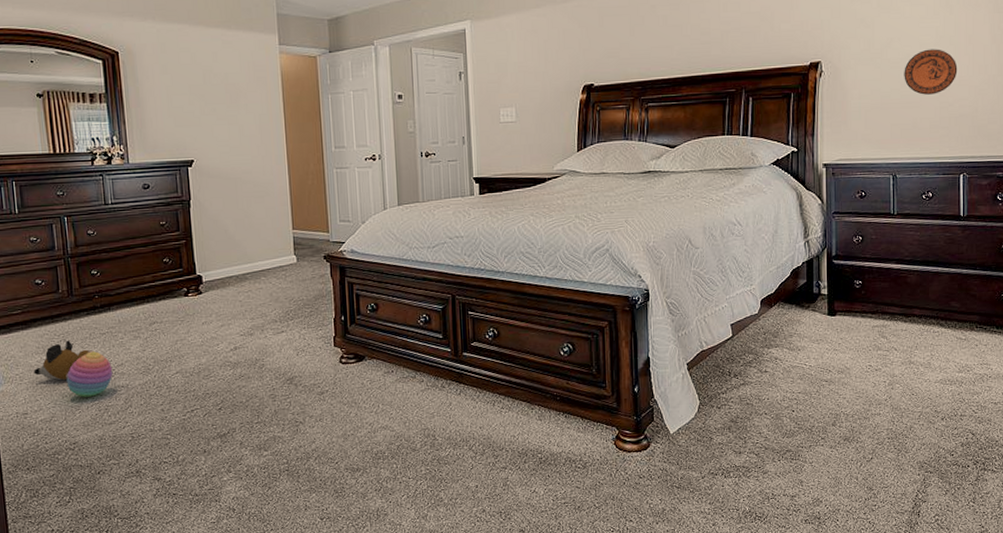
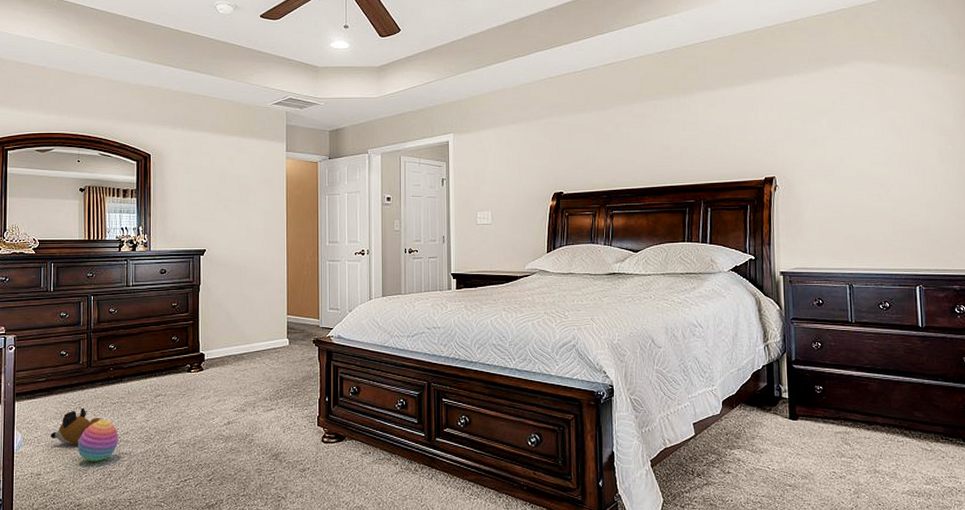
decorative plate: present [904,49,958,95] -> none [855,168,908,210]

